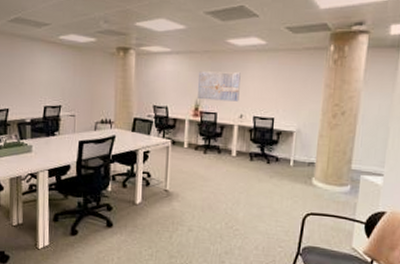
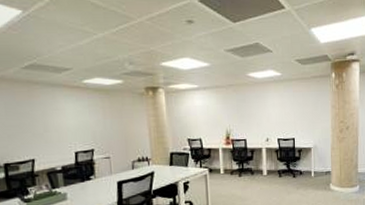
wall art: present [196,71,241,102] -> none [226,101,264,129]

